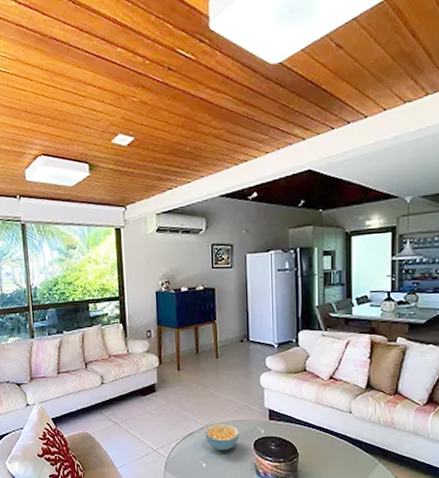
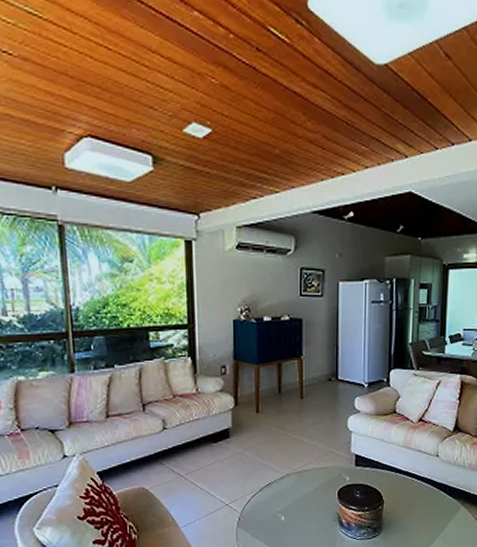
cereal bowl: present [205,423,239,451] -> none [285,471,323,502]

